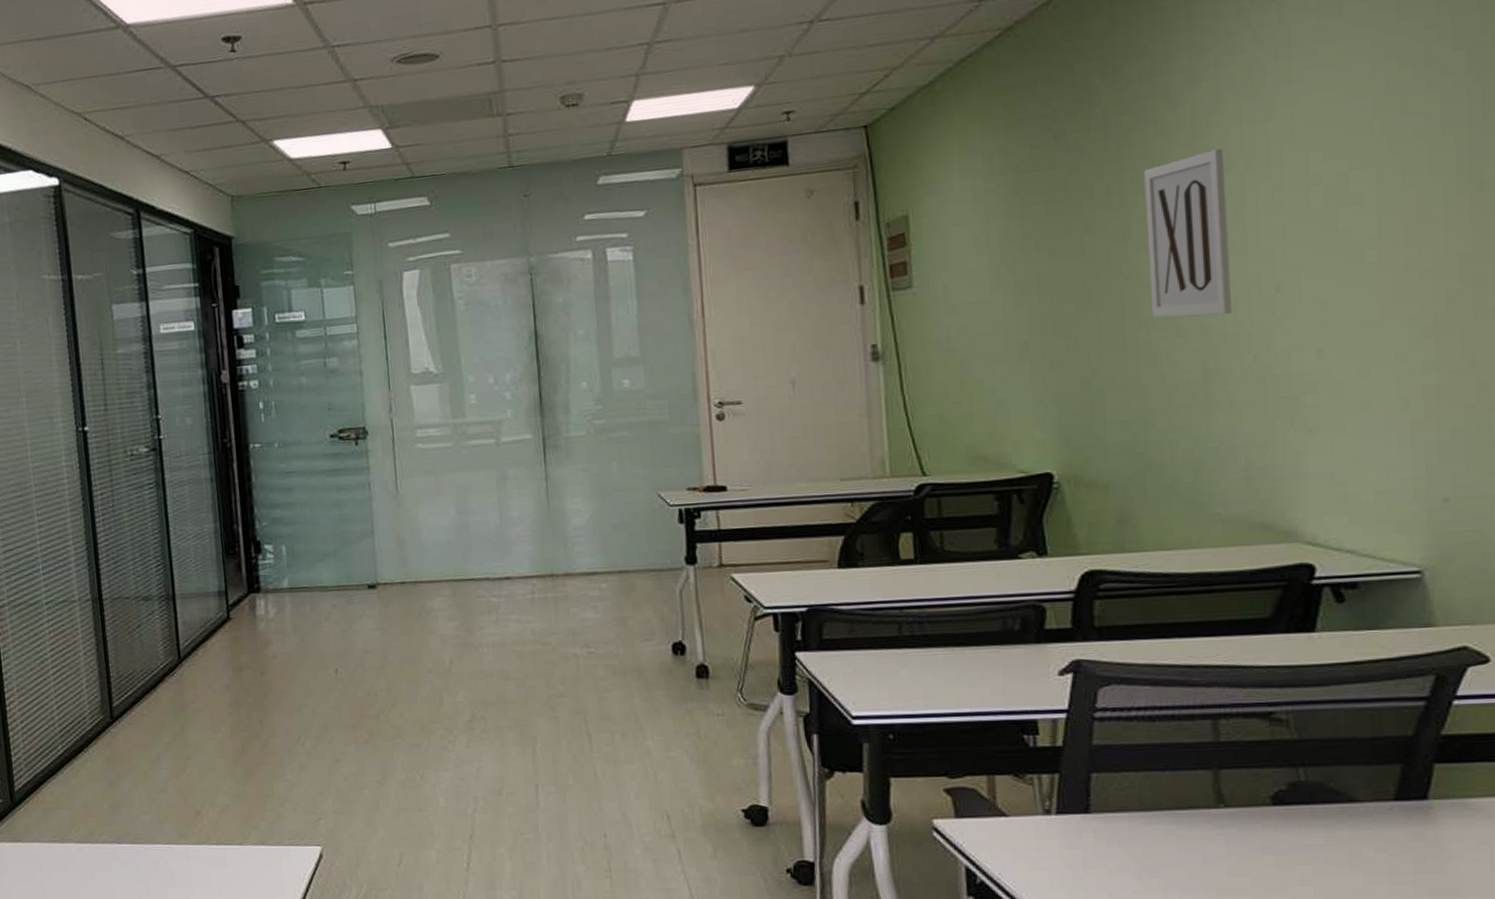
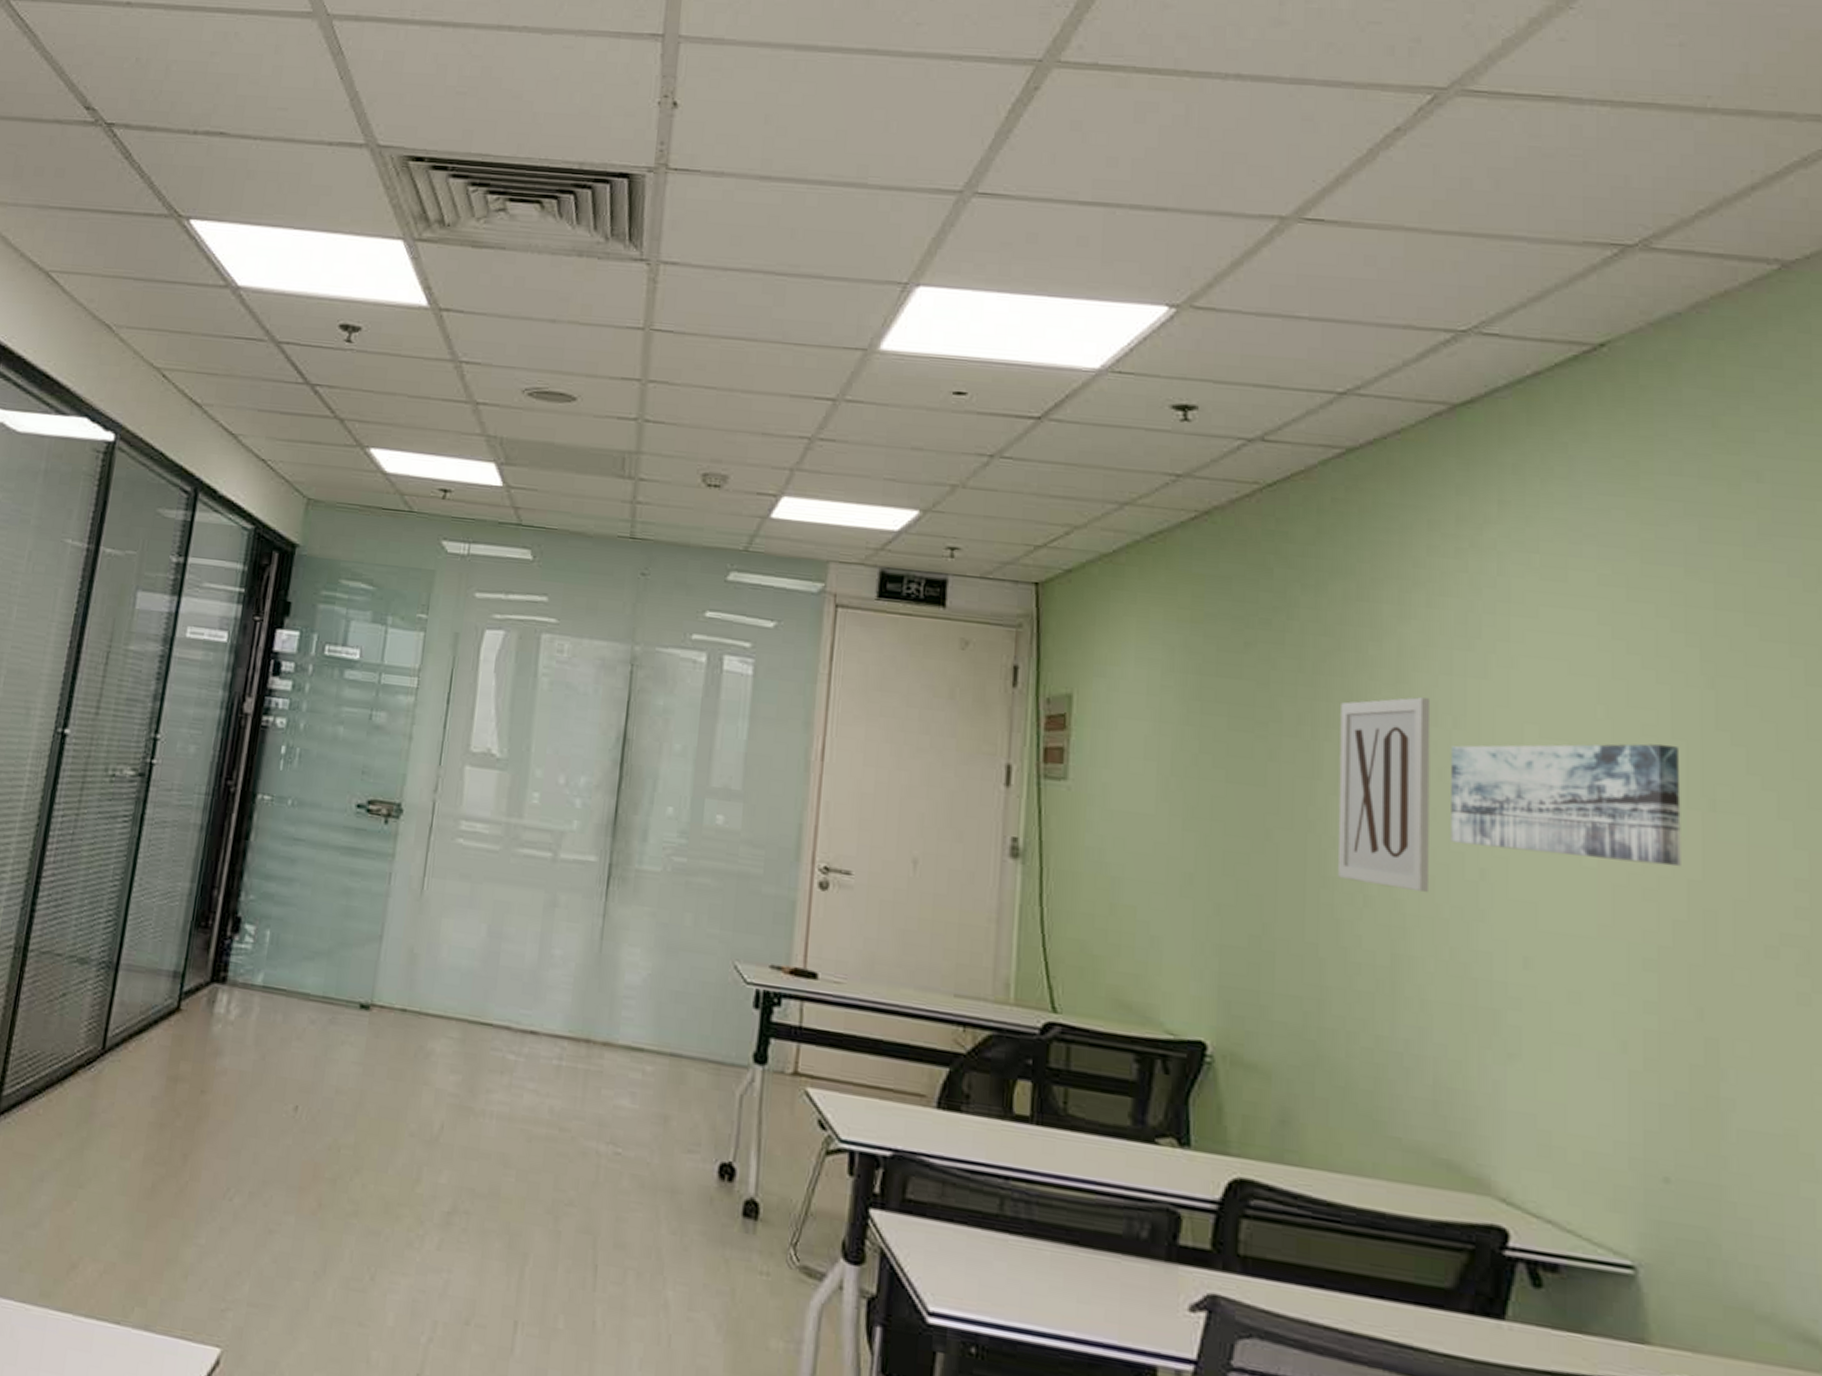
wall art: none [1243,141,1453,267] -> present [1450,743,1681,867]

